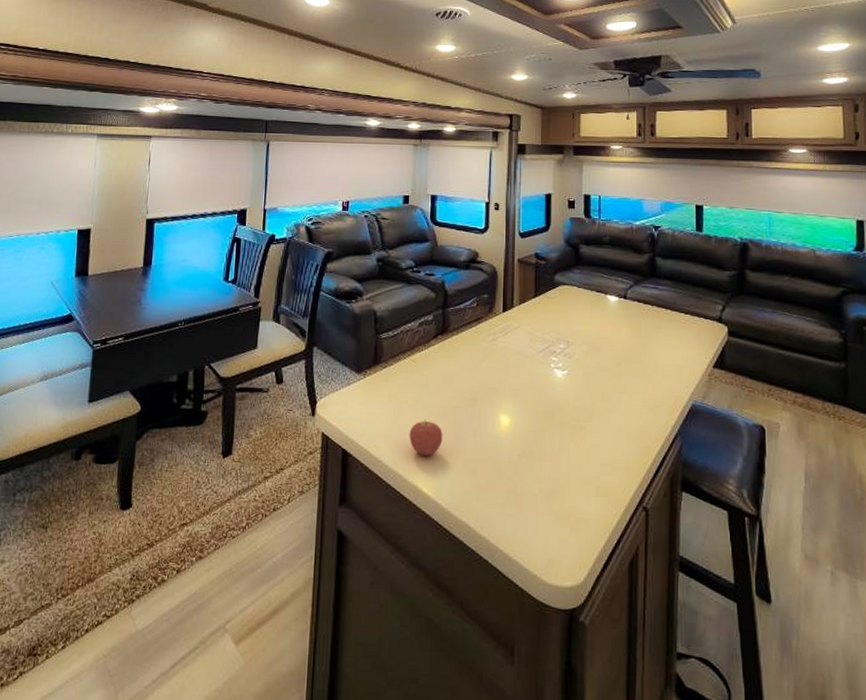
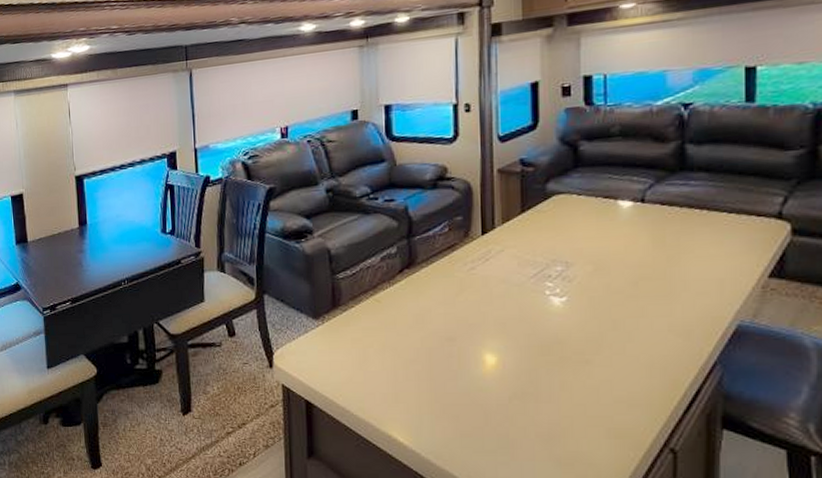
apple: present [409,419,443,457] -> none [378,363,418,404]

